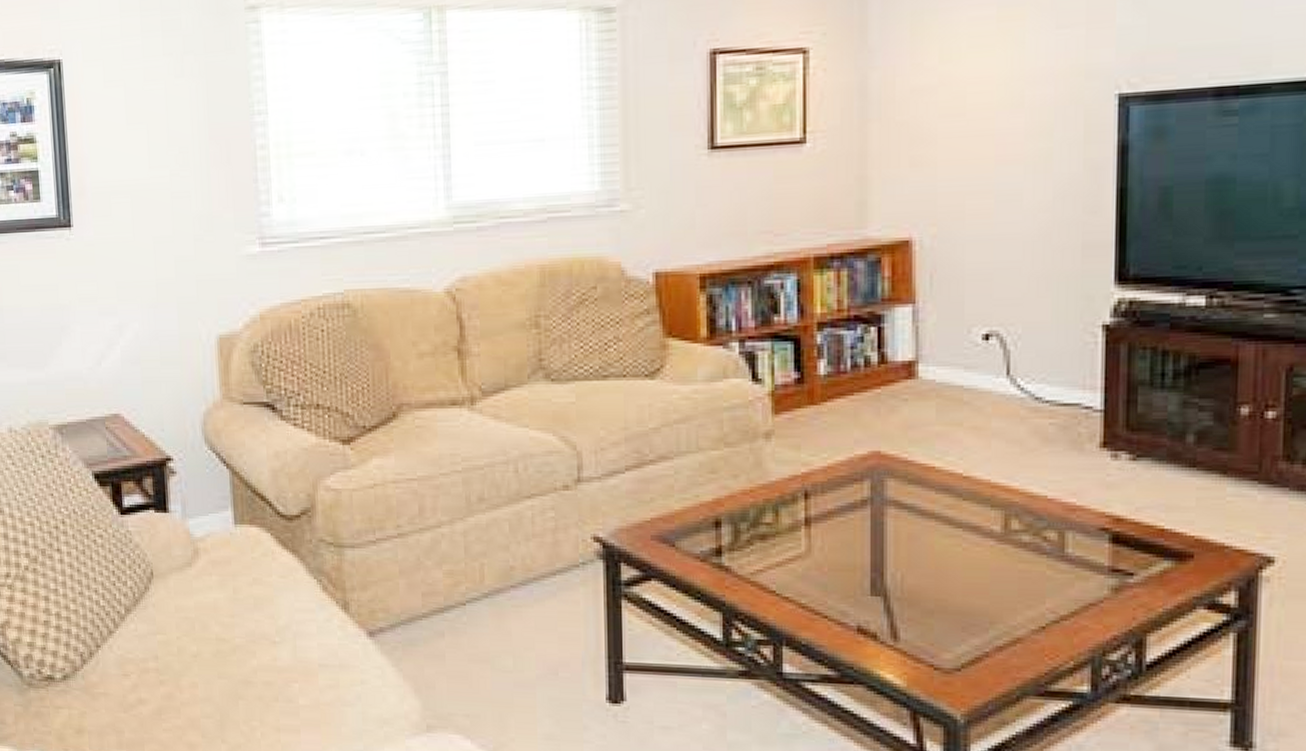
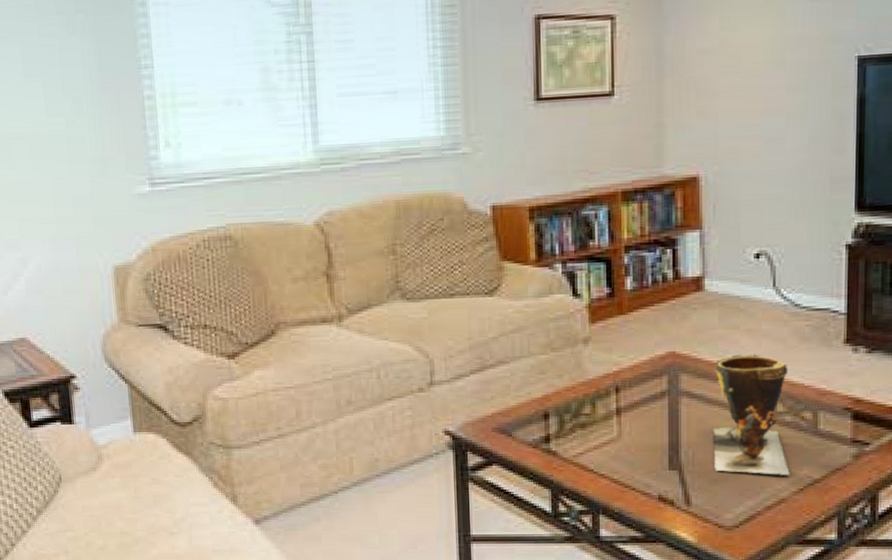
clay pot: none [928,457,1028,609] -> present [713,354,790,475]

